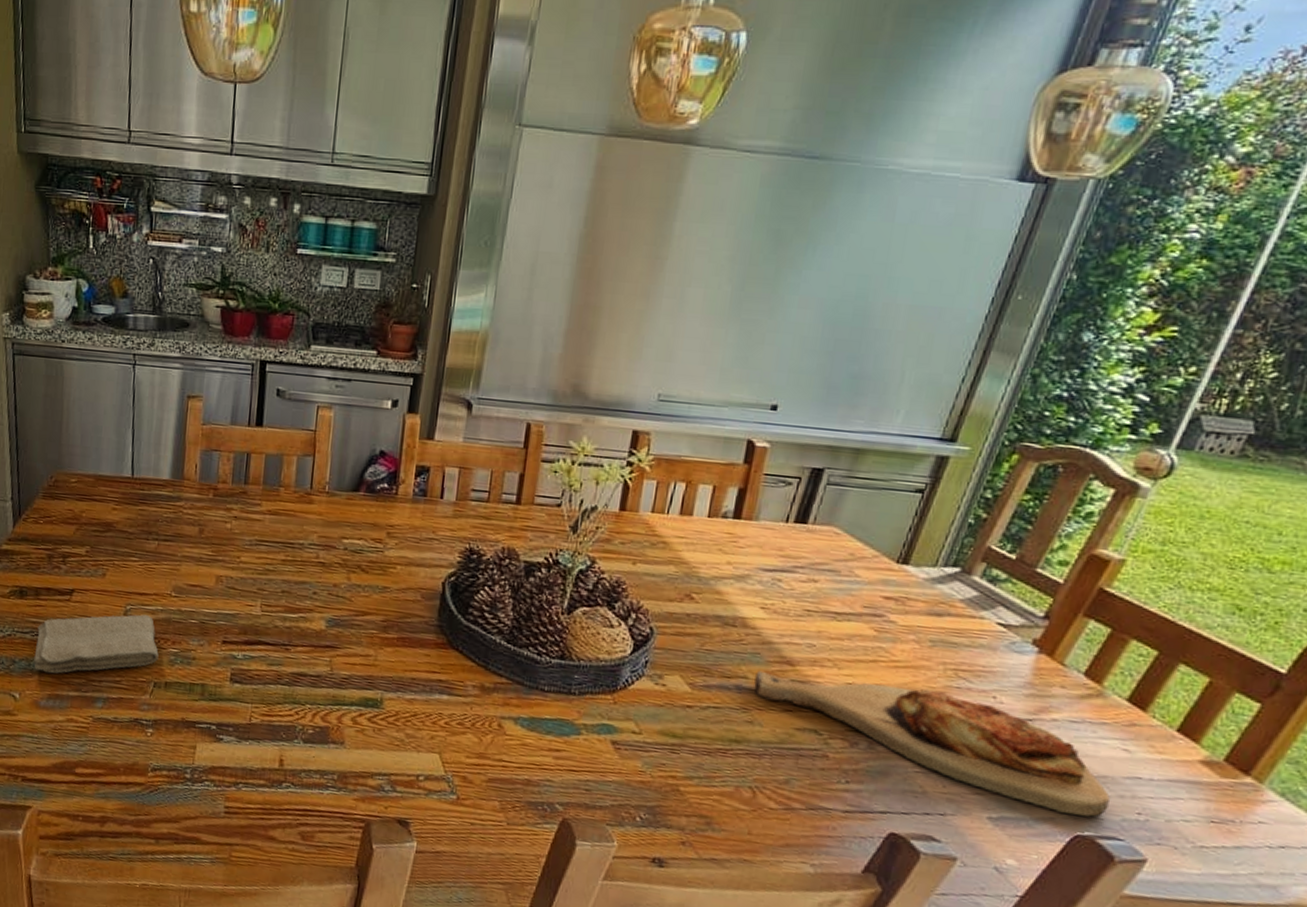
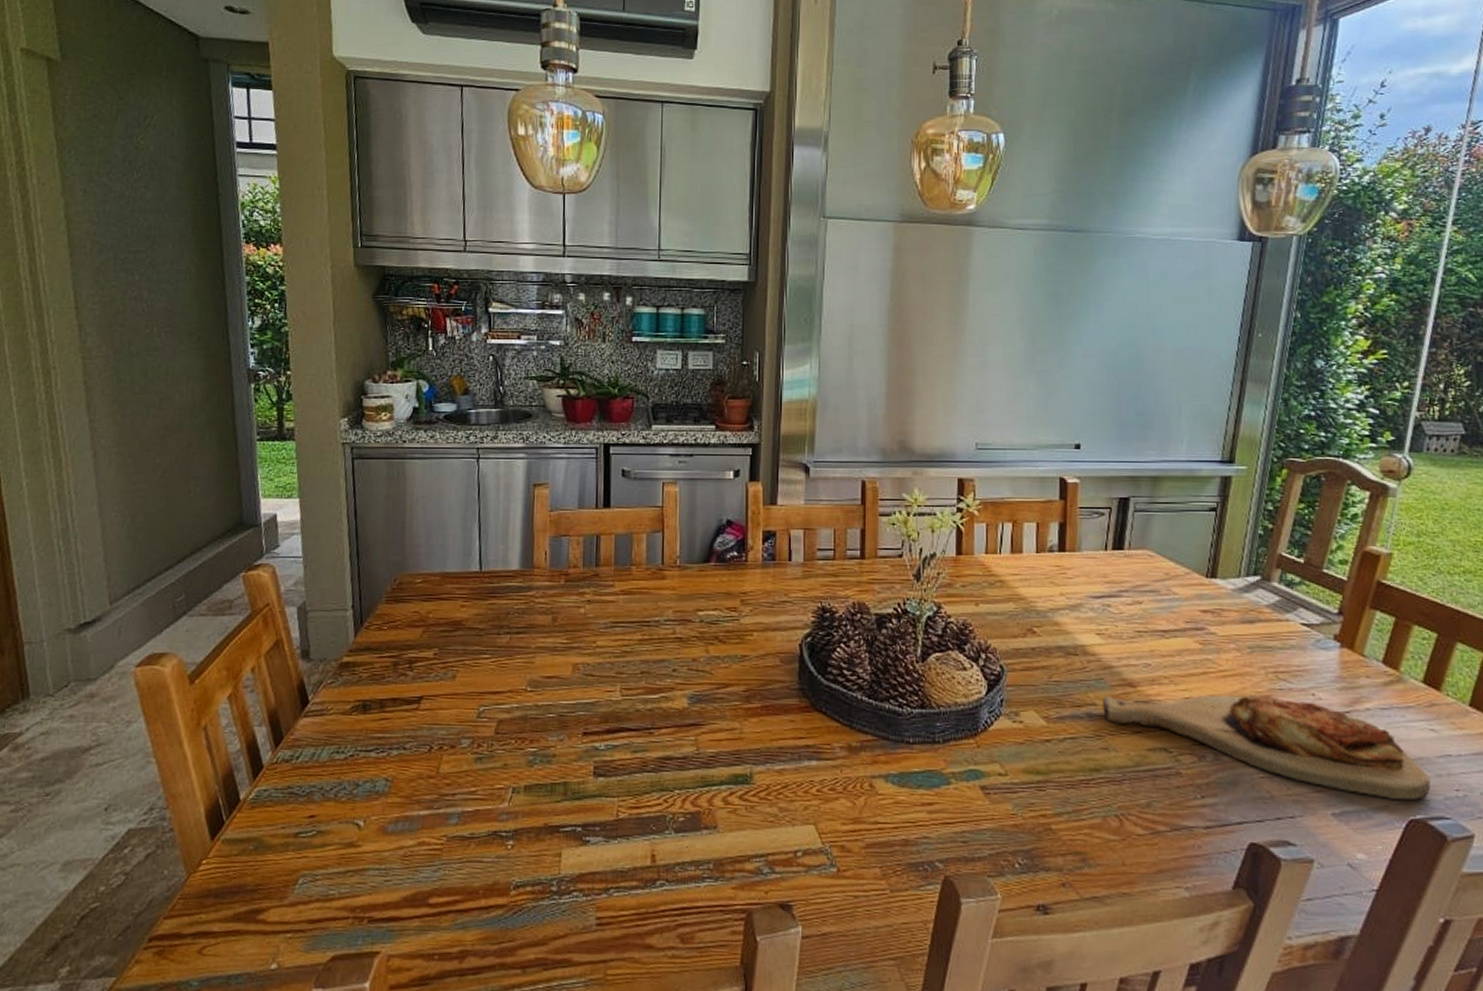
washcloth: present [34,614,159,674] -> none [379,715,516,792]

